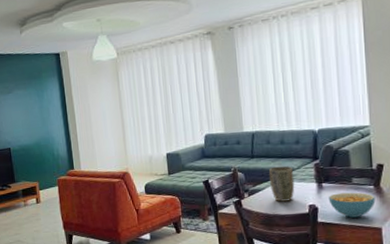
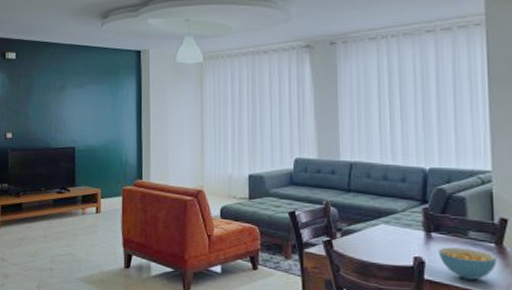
plant pot: present [269,166,295,202] -> none [368,205,398,249]

